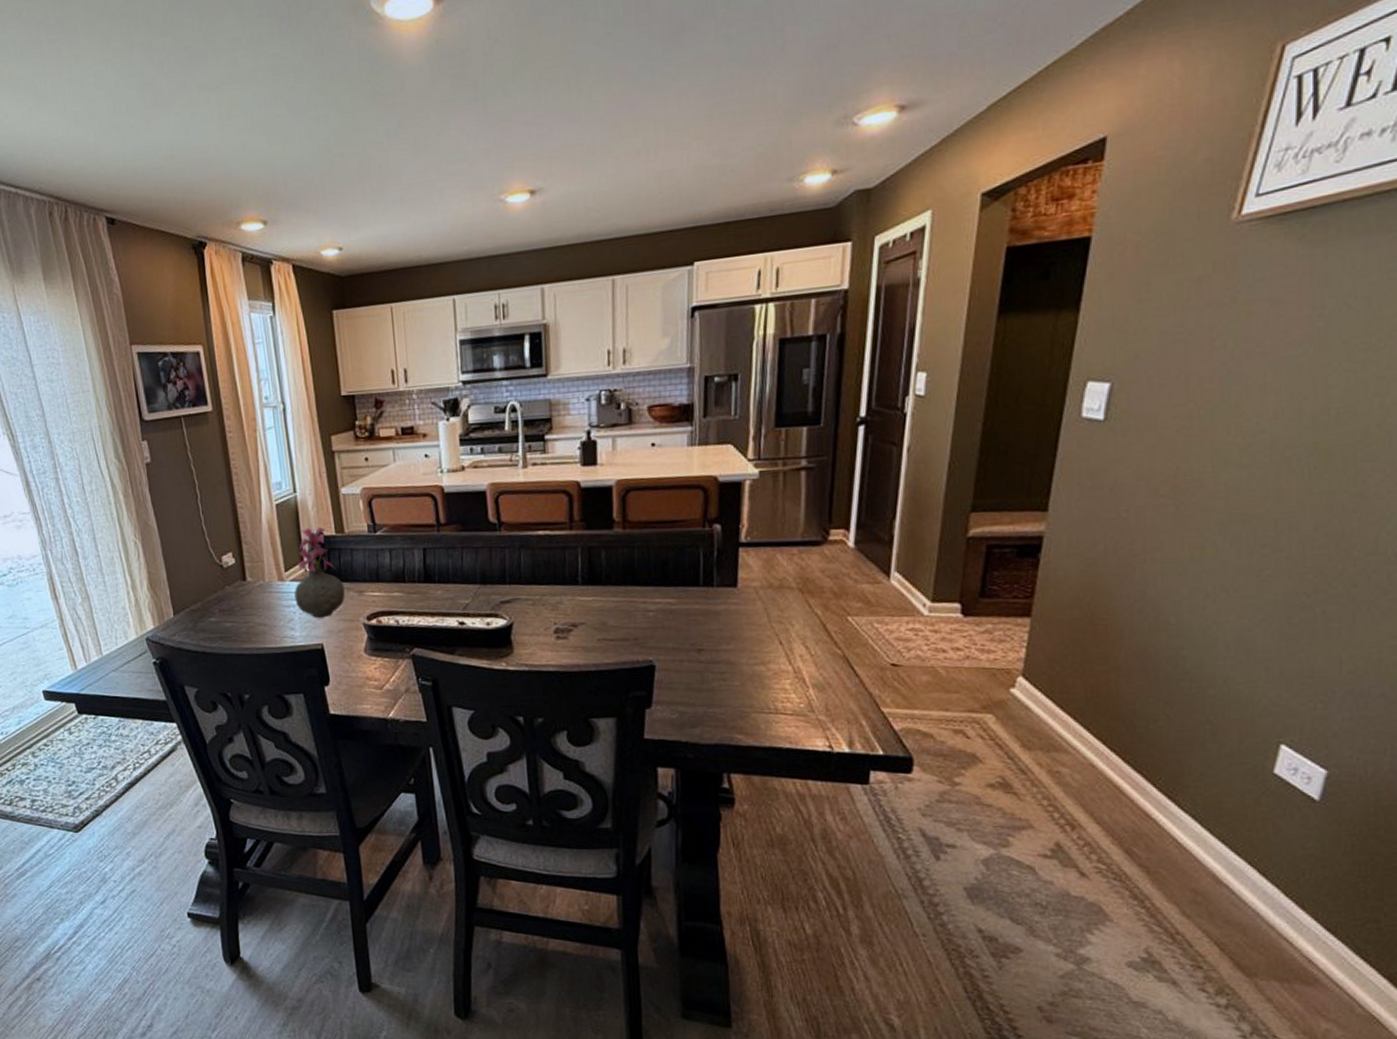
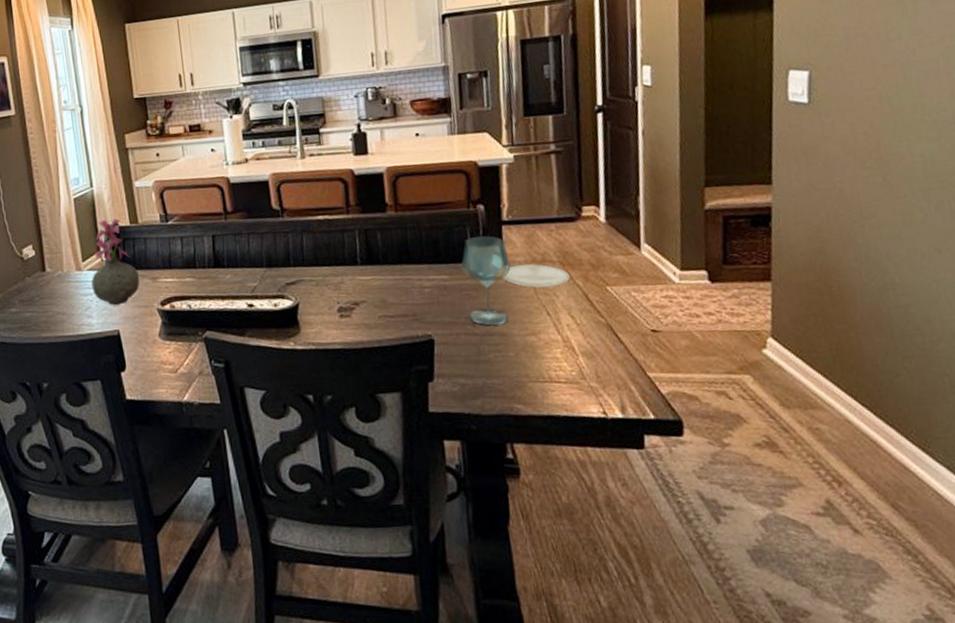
wine glass: none [691,558,745,654] -> present [461,236,511,326]
plate: none [735,589,808,616] -> present [503,264,570,288]

